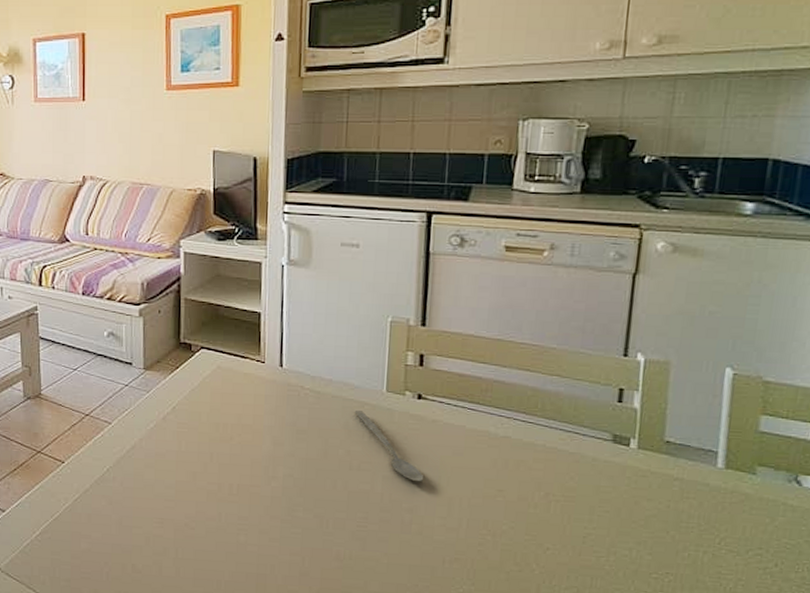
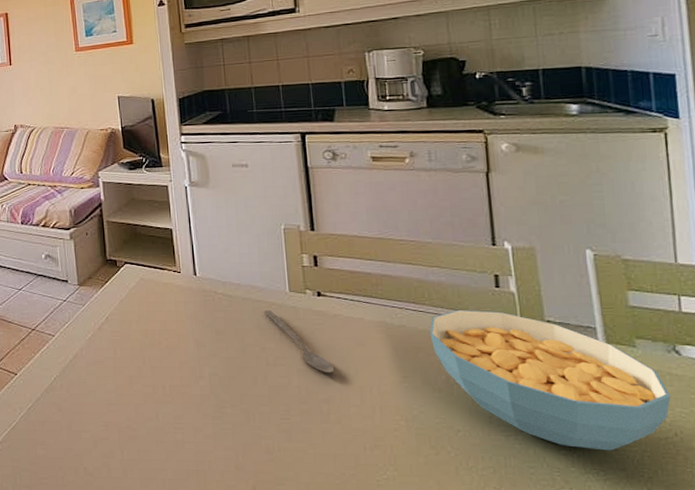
cereal bowl: none [535,423,781,578] -> present [429,309,671,451]

